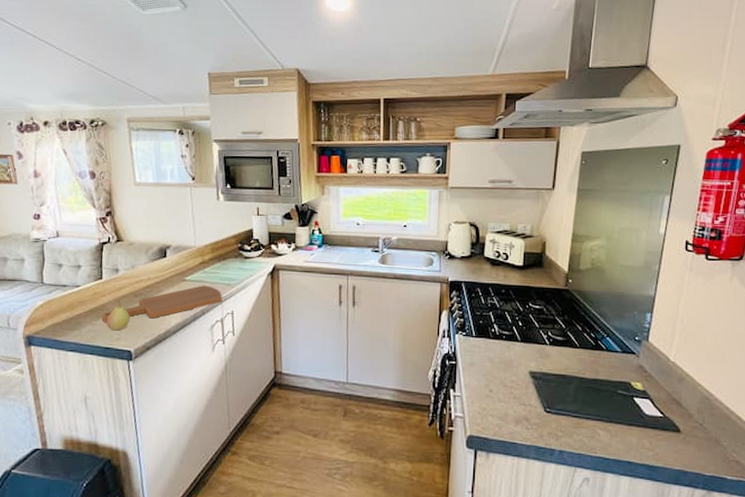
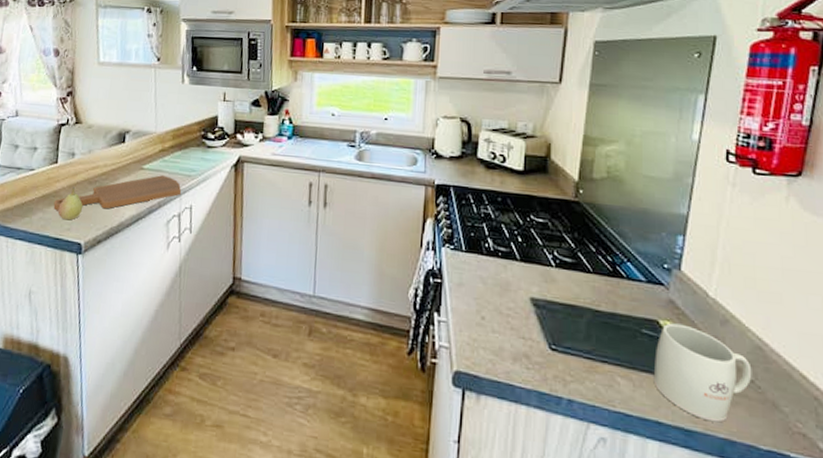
mug: none [626,384,701,458] -> present [653,323,752,423]

